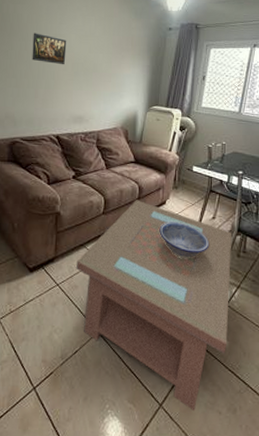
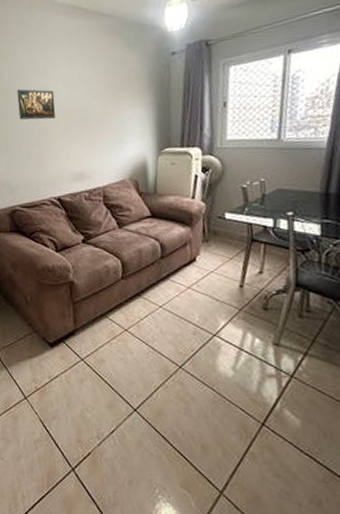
coffee table: present [76,200,231,412] -> none [100,259,299,502]
decorative bowl: present [159,222,210,259] -> none [192,281,260,324]

